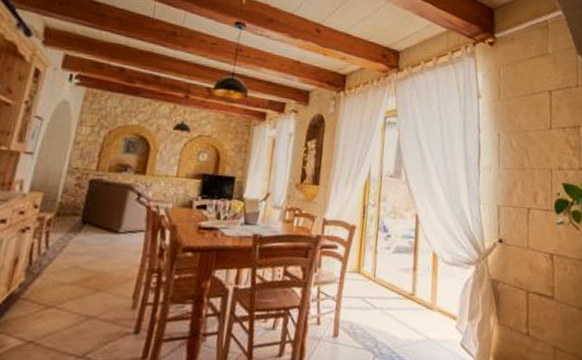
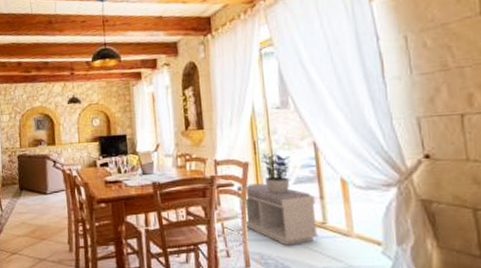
bench: none [339,248,409,316] -> present [237,183,319,246]
potted plant: none [368,219,394,262] -> present [261,153,290,194]

